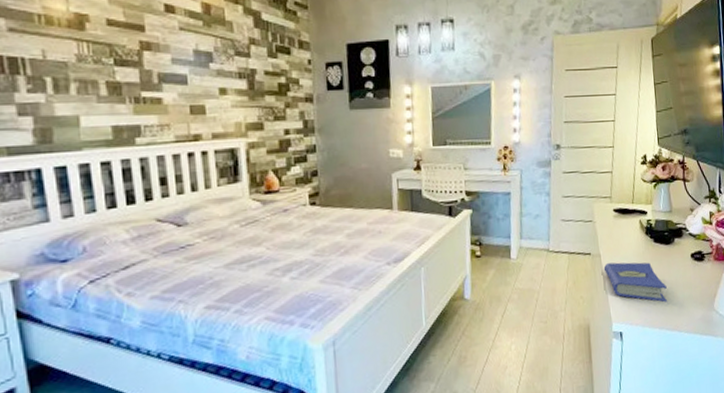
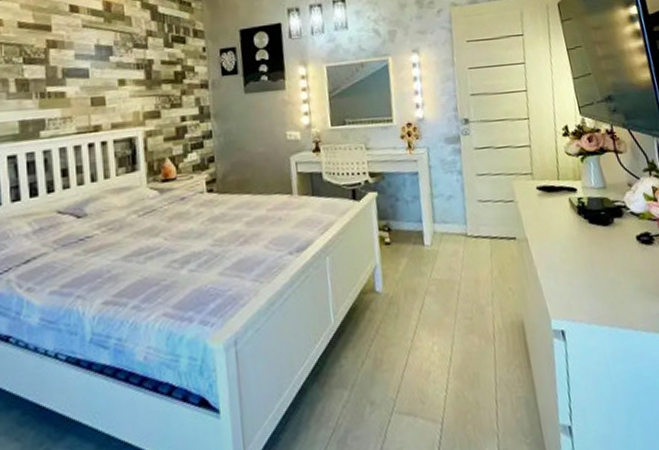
hardcover book: present [603,262,668,303] -> none [532,246,616,295]

